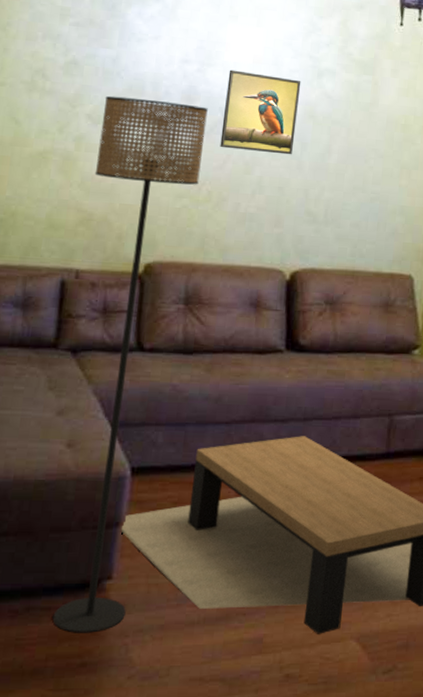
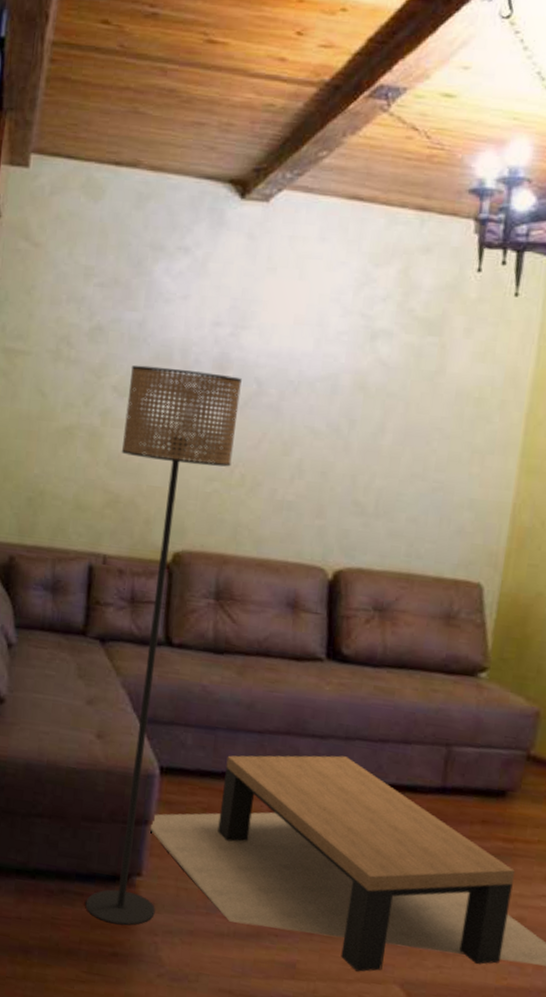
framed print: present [220,69,301,155] -> none [255,332,351,434]

